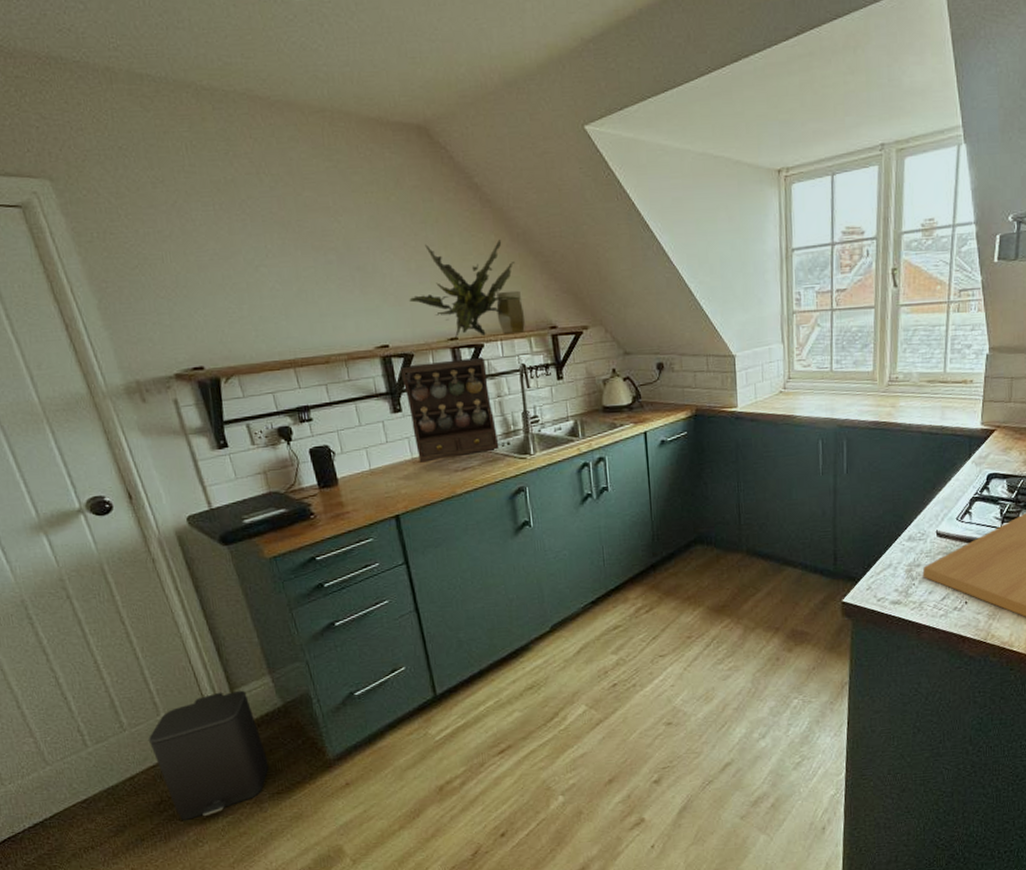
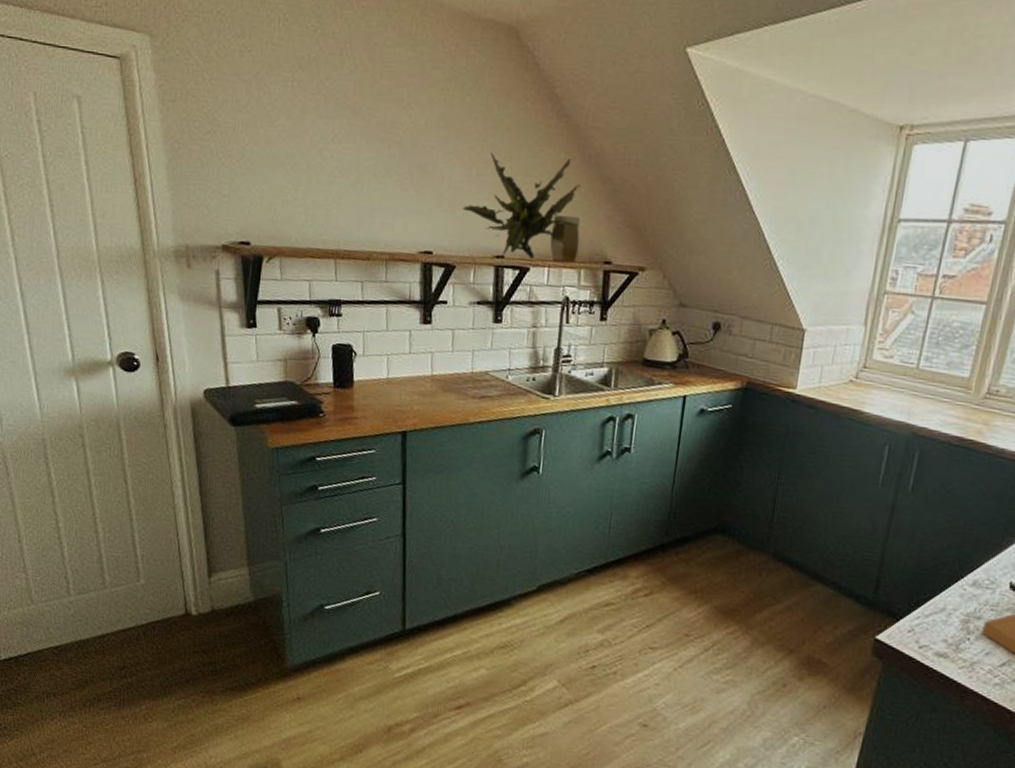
pedal bin: present [148,690,269,820] -> none [124,572,229,694]
spice rack: present [401,356,500,462] -> none [438,276,528,384]

